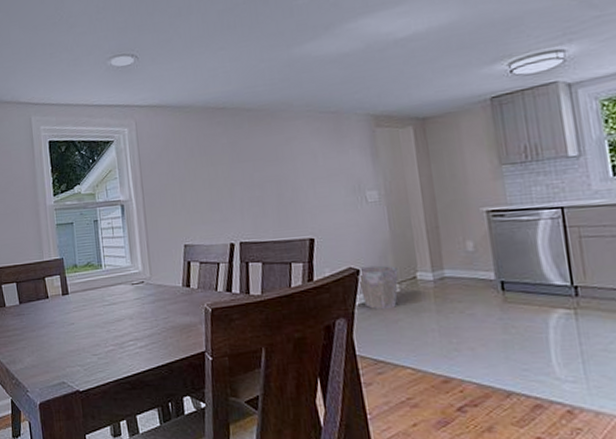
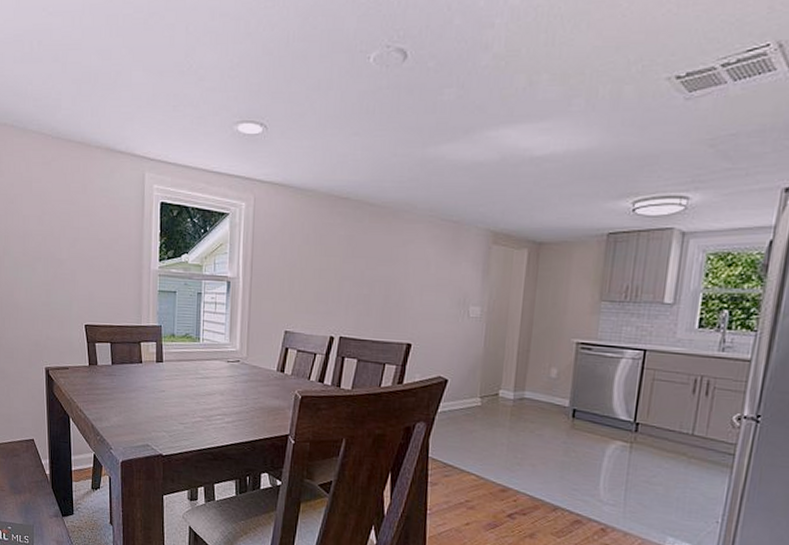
waste bin: present [357,265,398,310] -> none [444,377,483,420]

